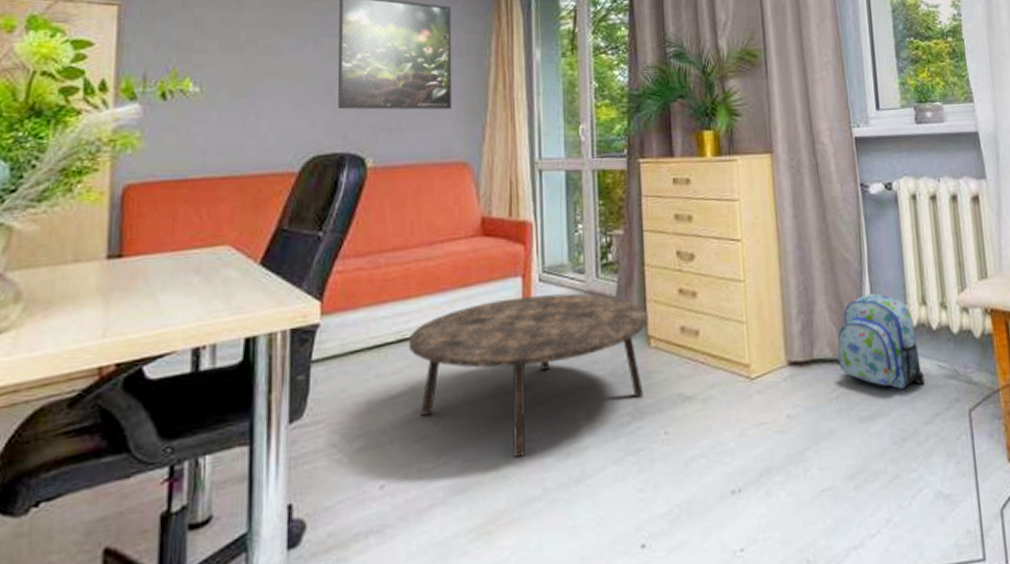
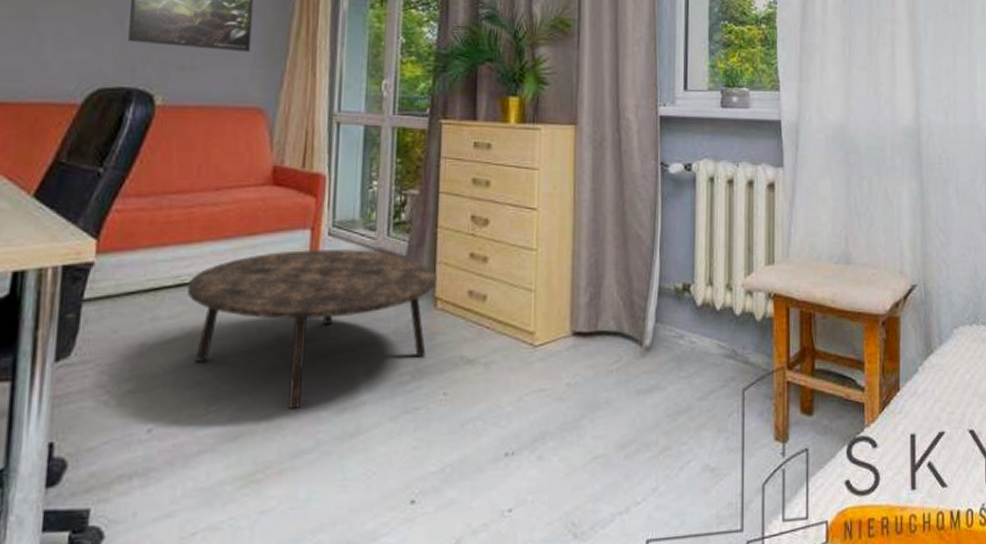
backpack: present [837,293,925,390] -> none [622,271,703,365]

